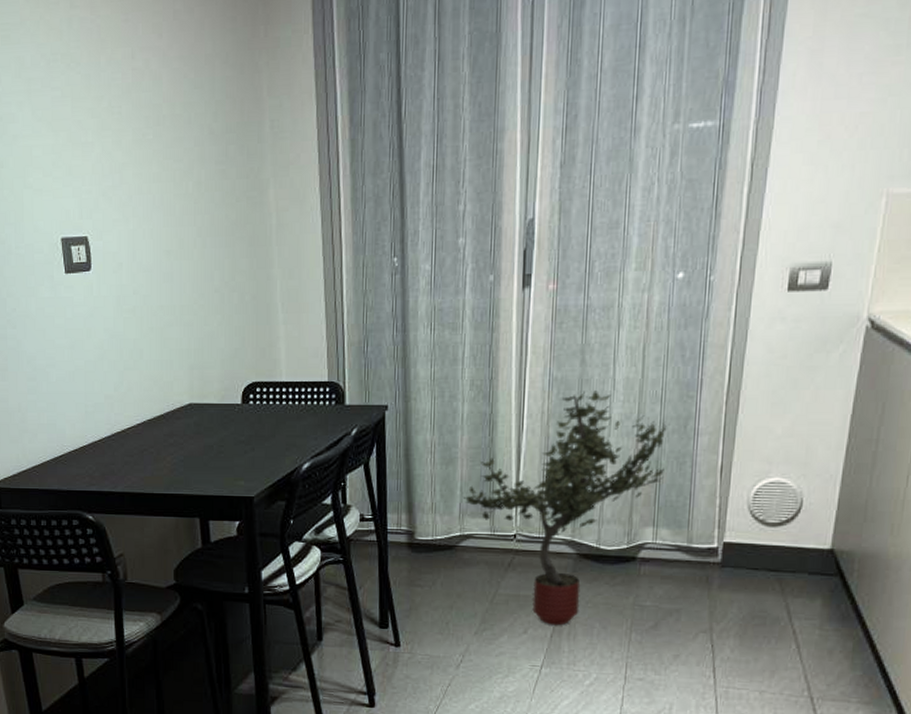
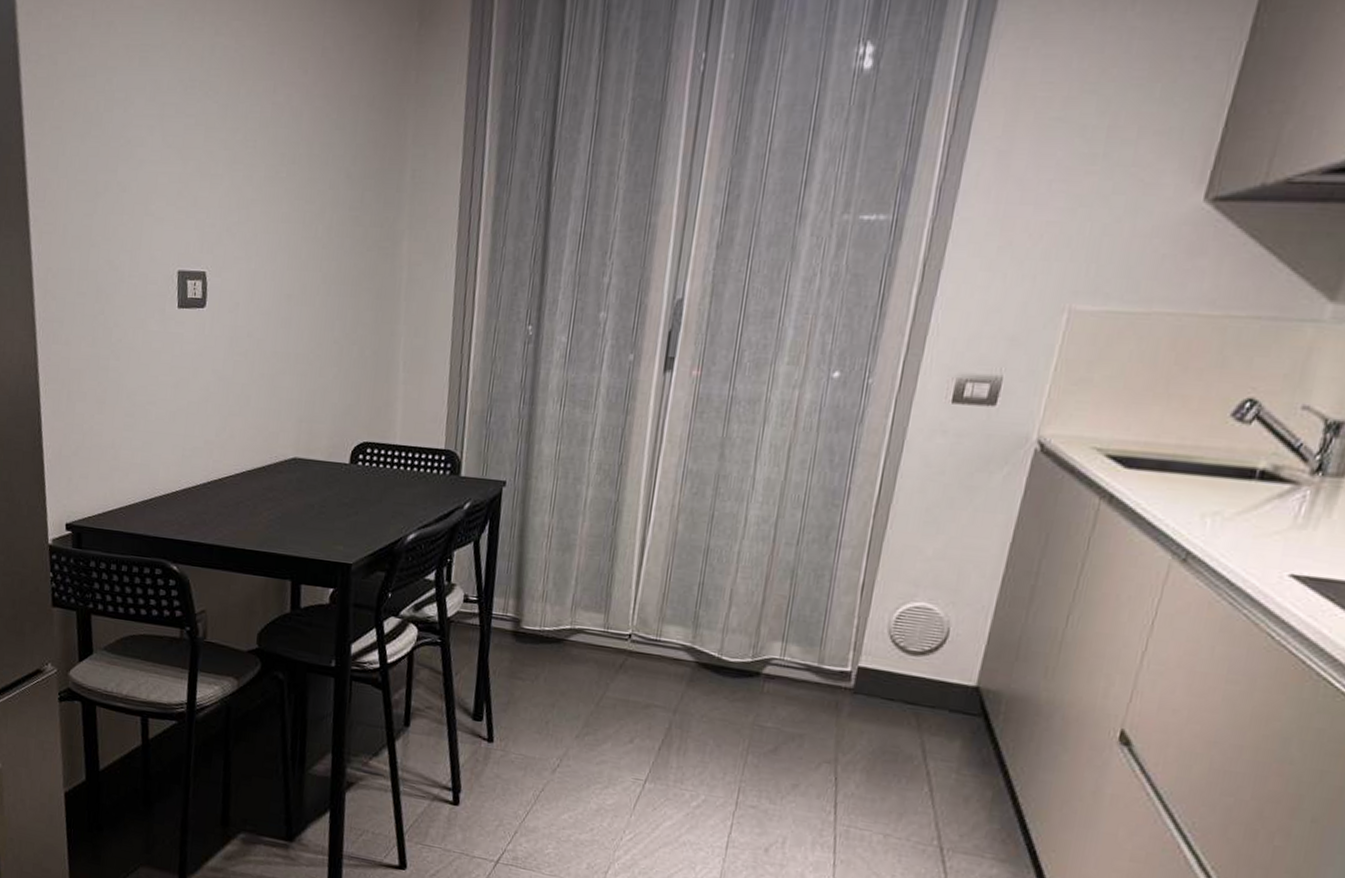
potted tree: present [462,391,667,626] -> none [577,488,807,738]

